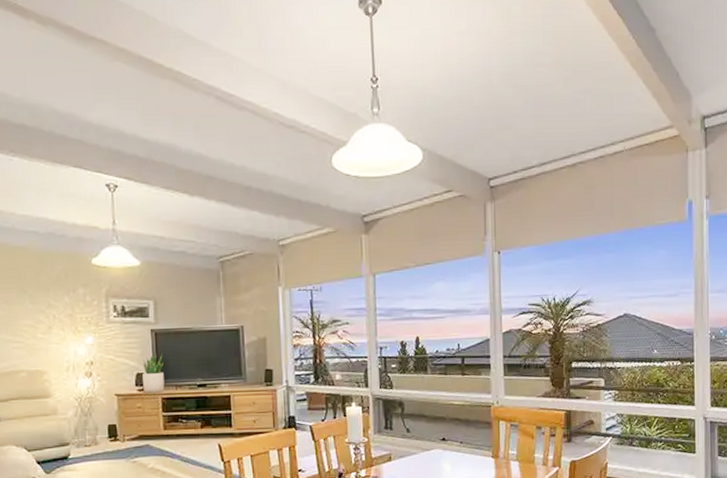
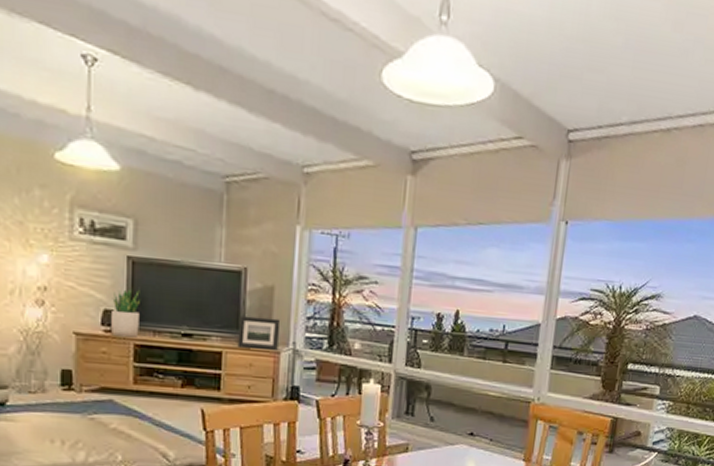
picture frame: none [241,363,274,390] -> present [237,315,281,350]

